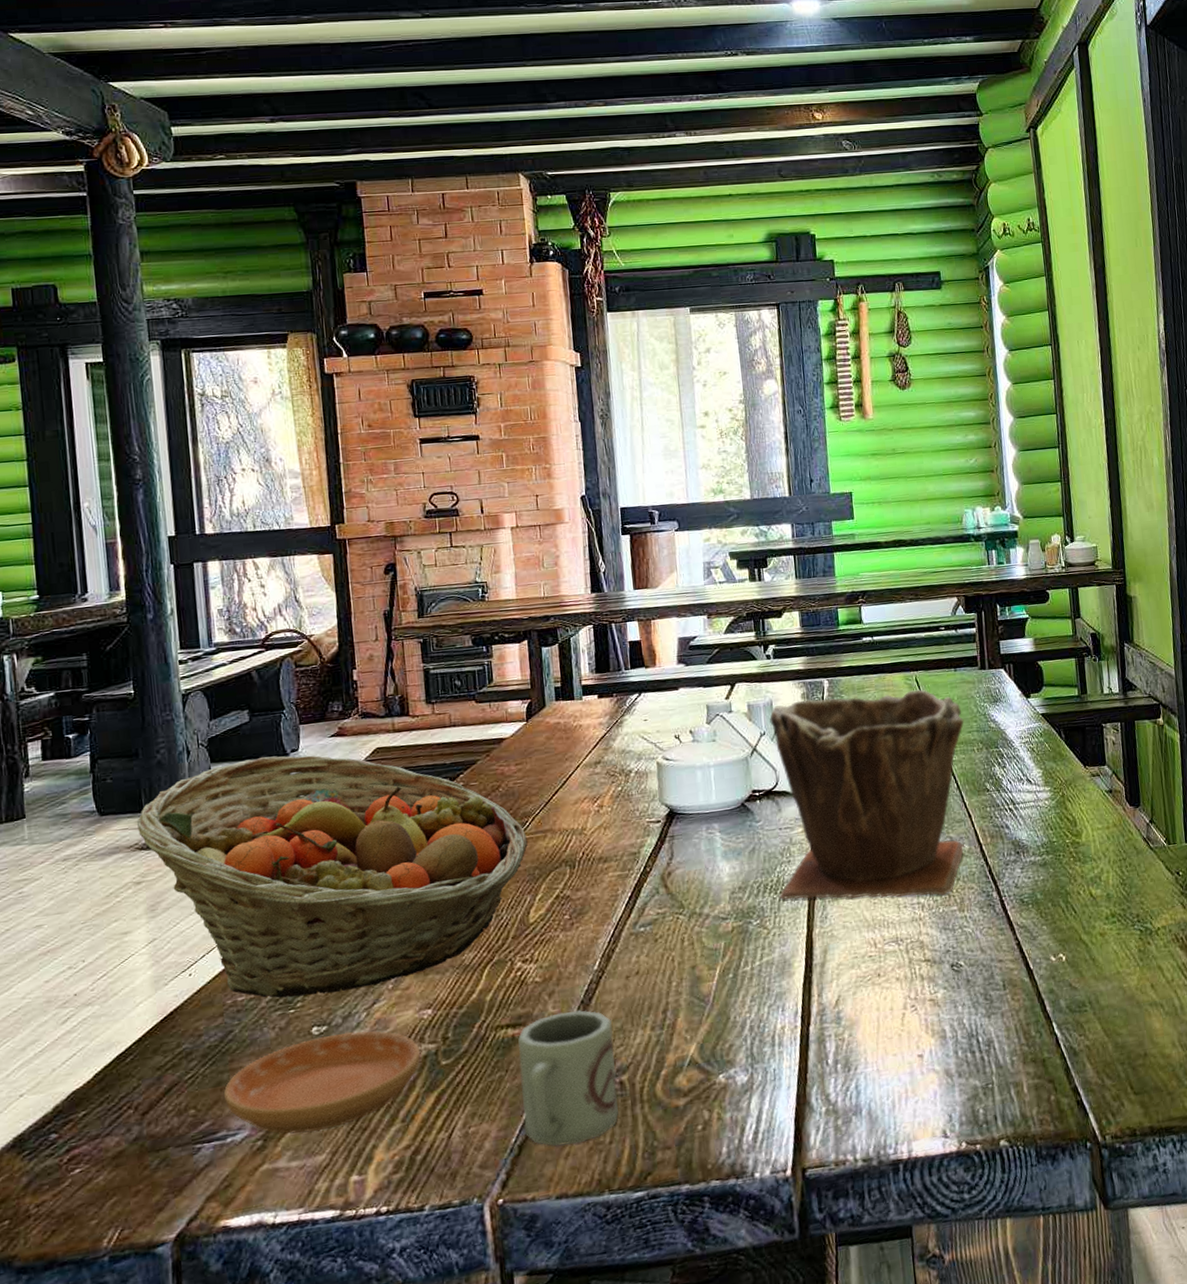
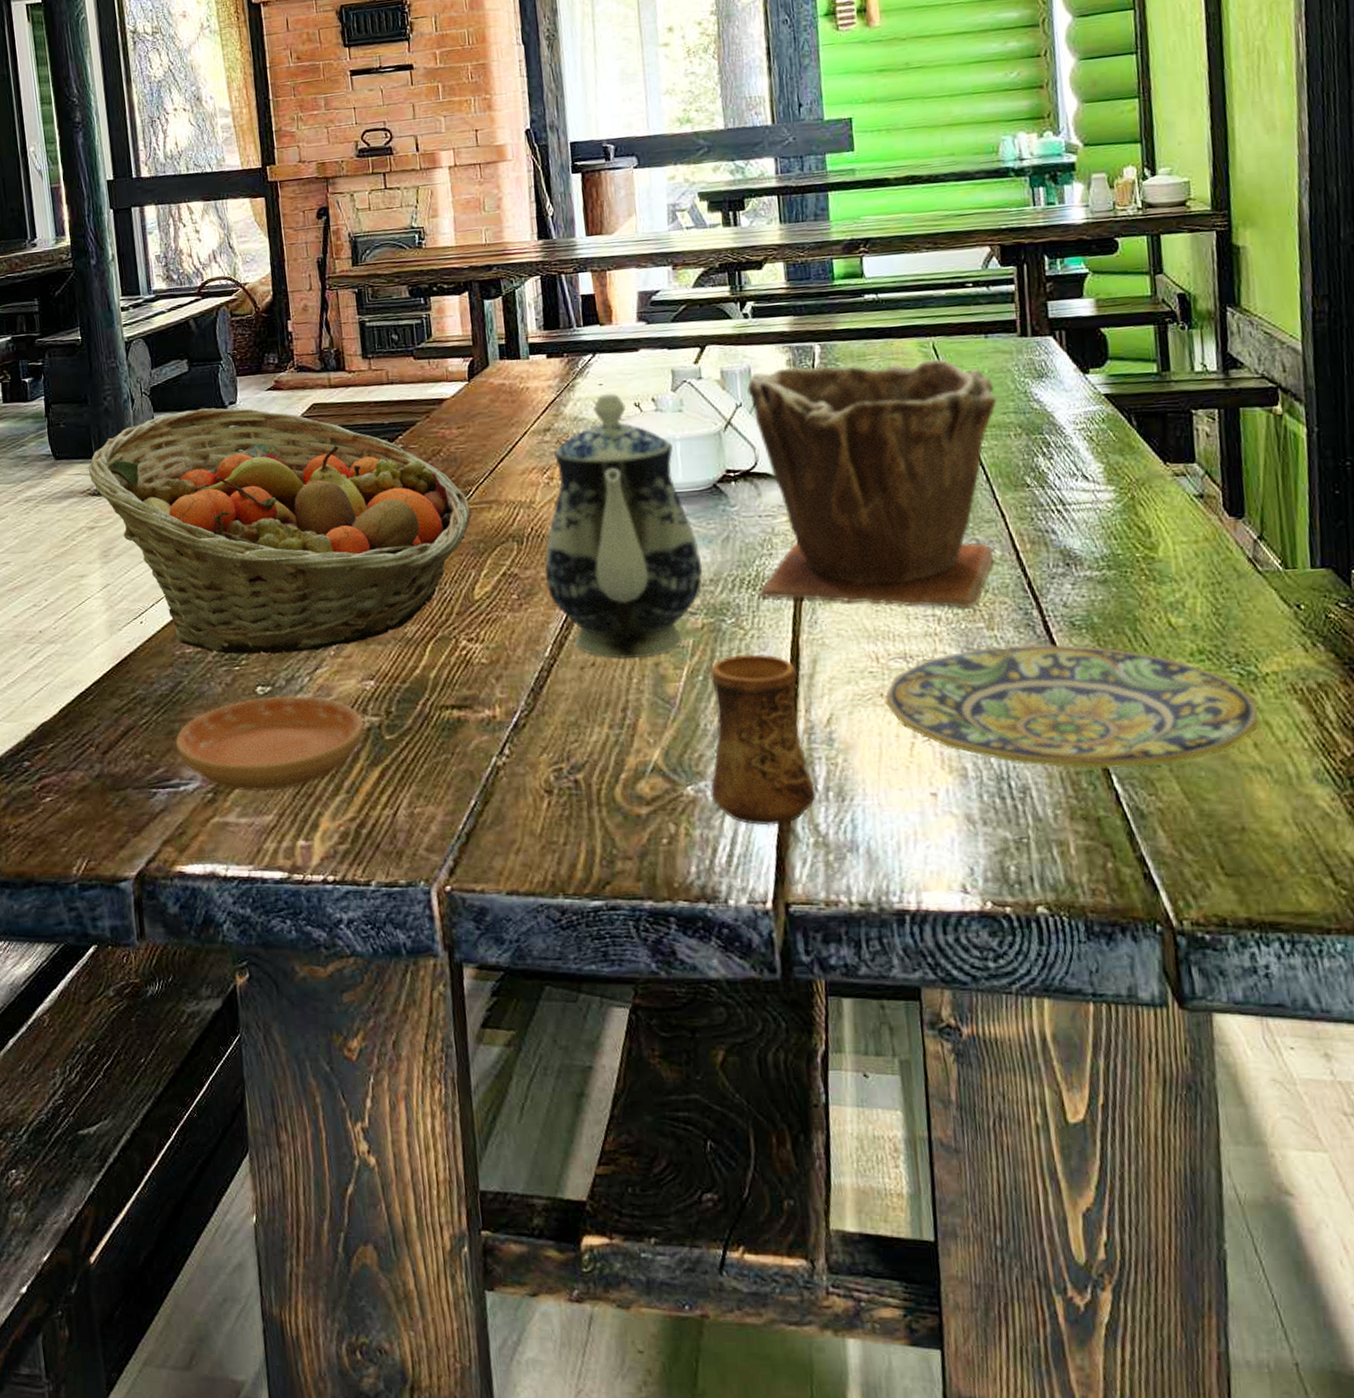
cup: present [518,1010,618,1147] -> none [464,698,573,840]
teapot: none [594,727,733,966] -> present [544,393,703,660]
cup: none [738,949,827,1102] -> present [709,653,816,826]
plate: none [881,917,1154,1022] -> present [884,644,1258,770]

